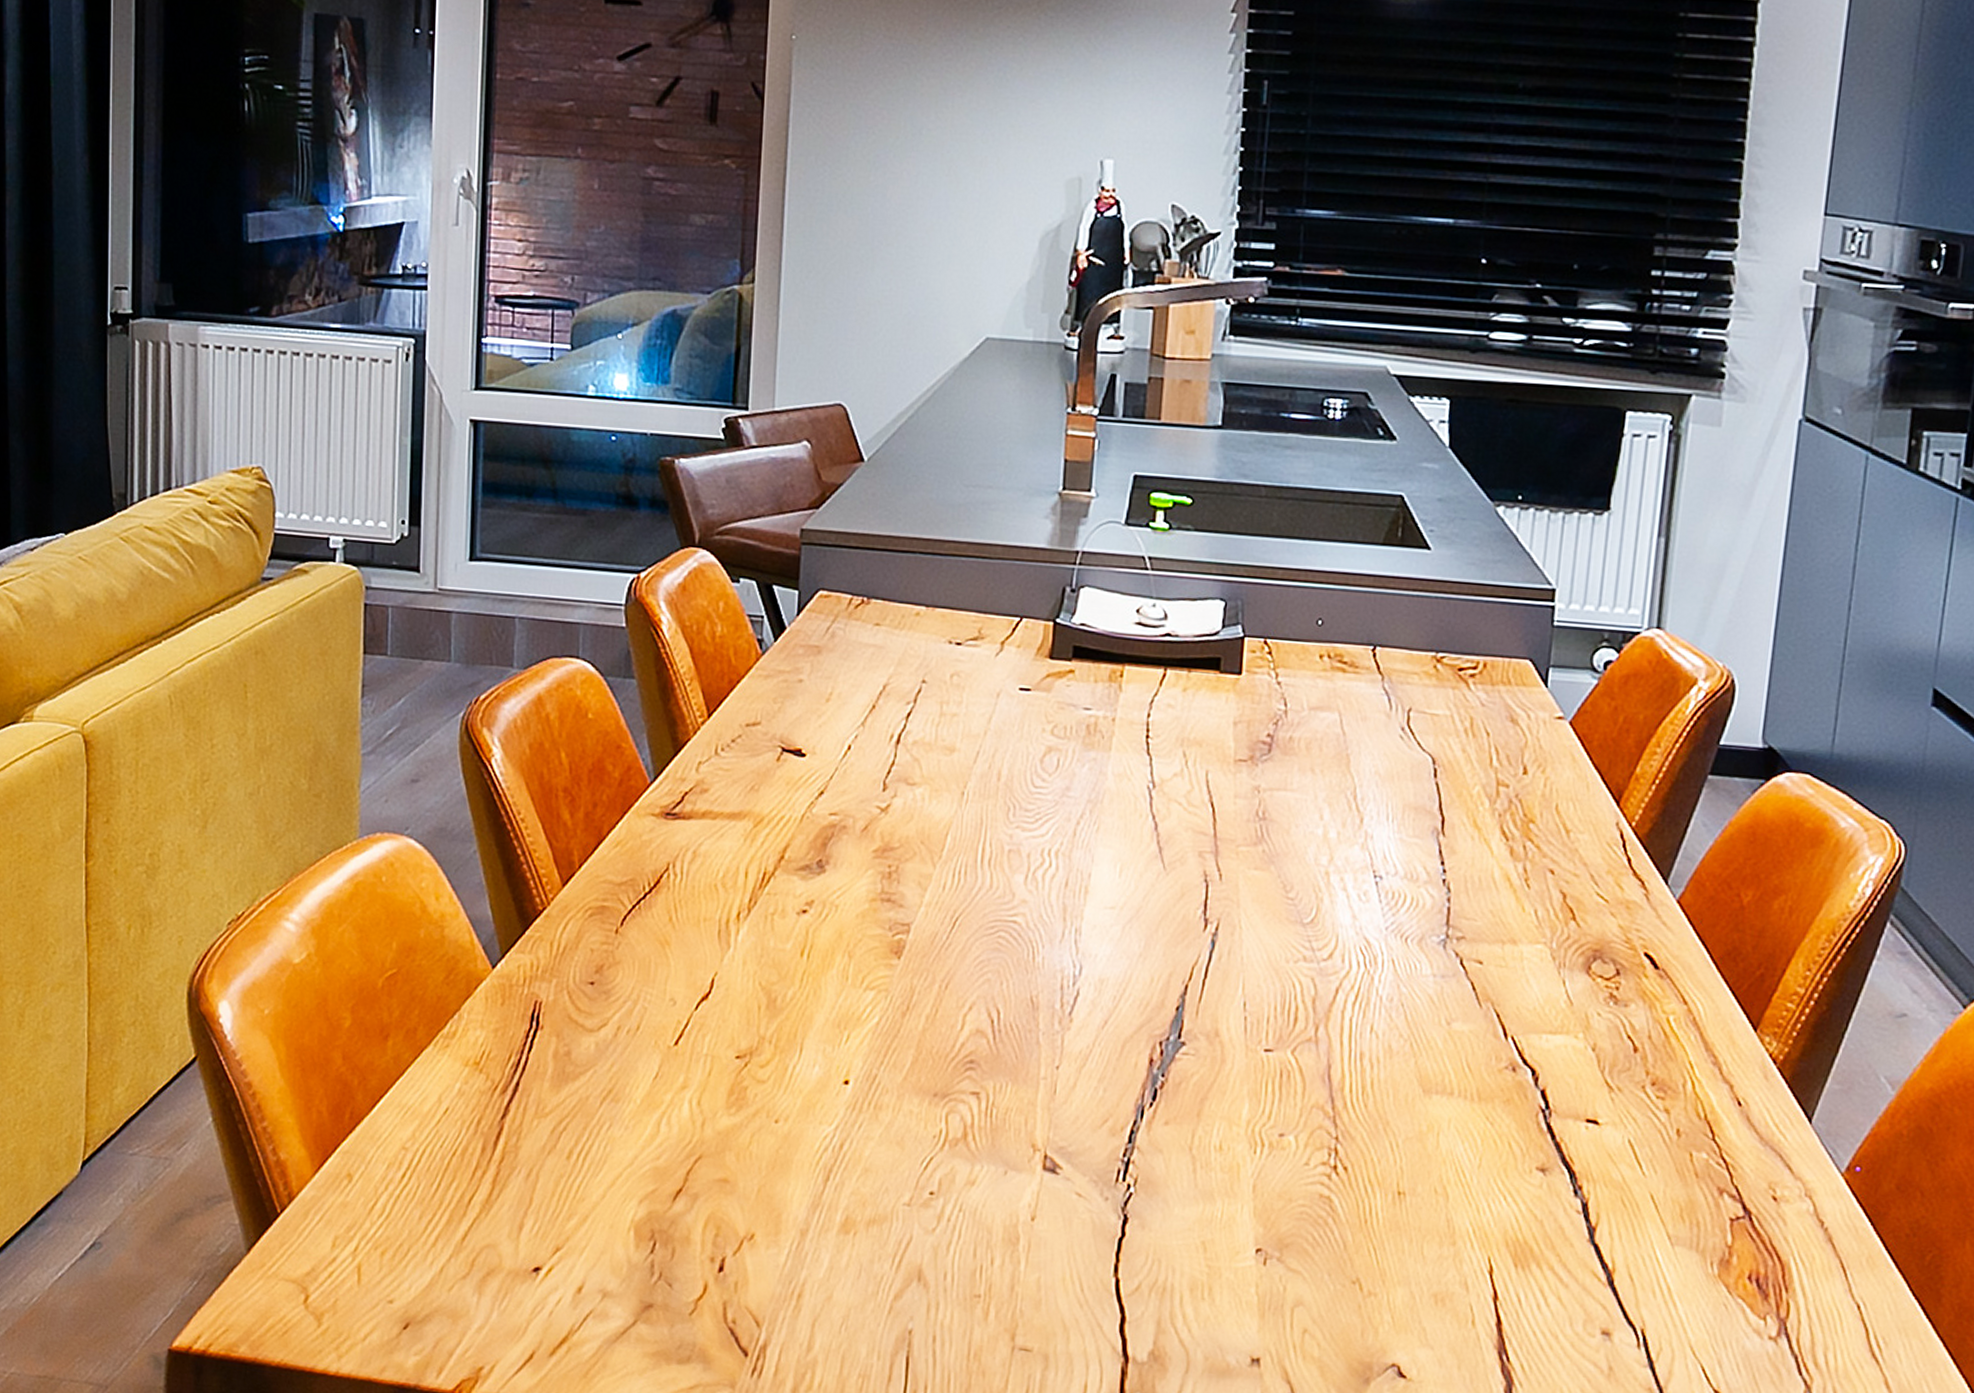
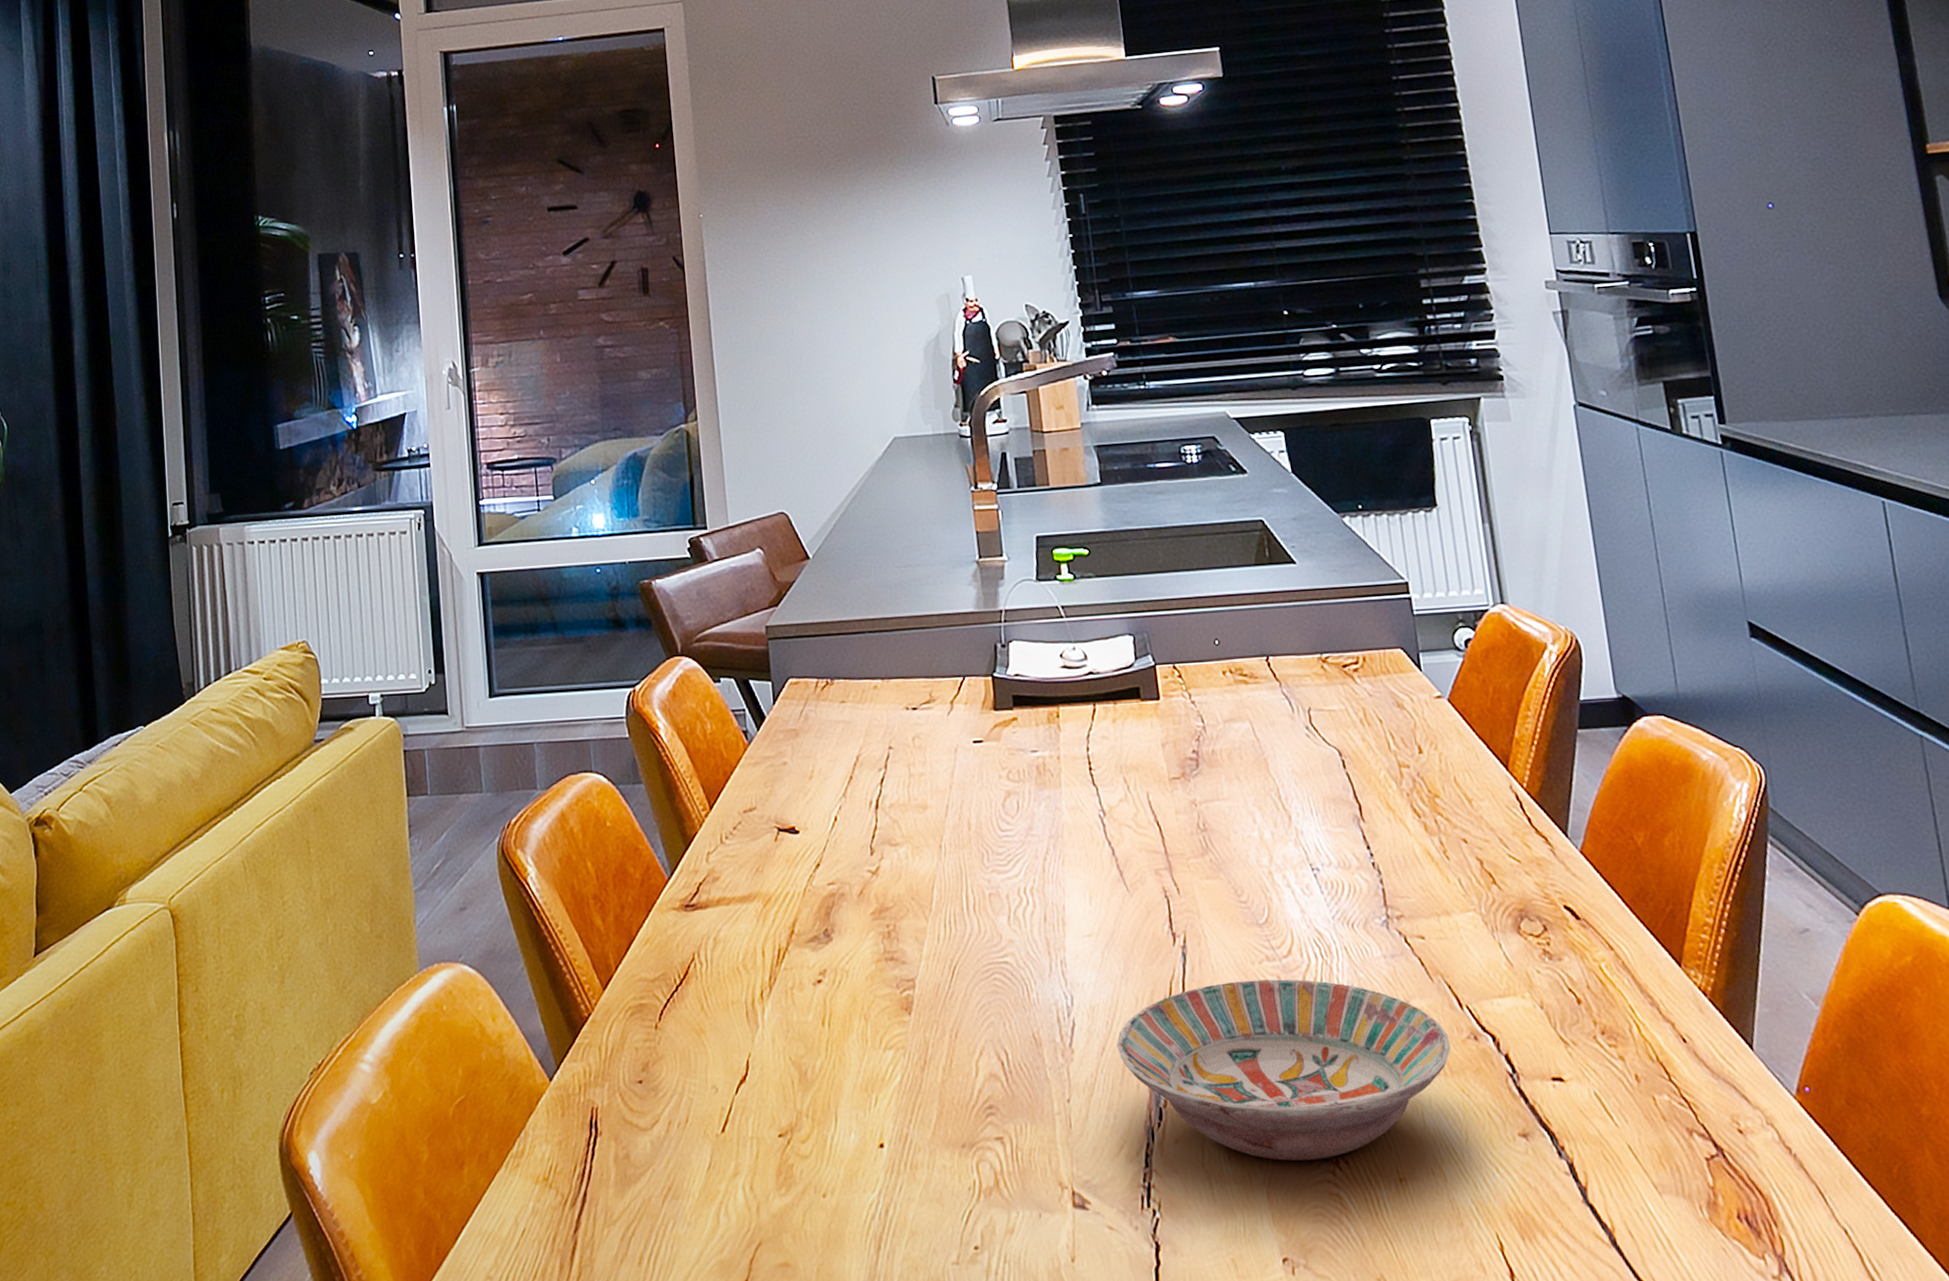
bowl: none [1121,976,1485,1162] -> present [1117,979,1451,1162]

